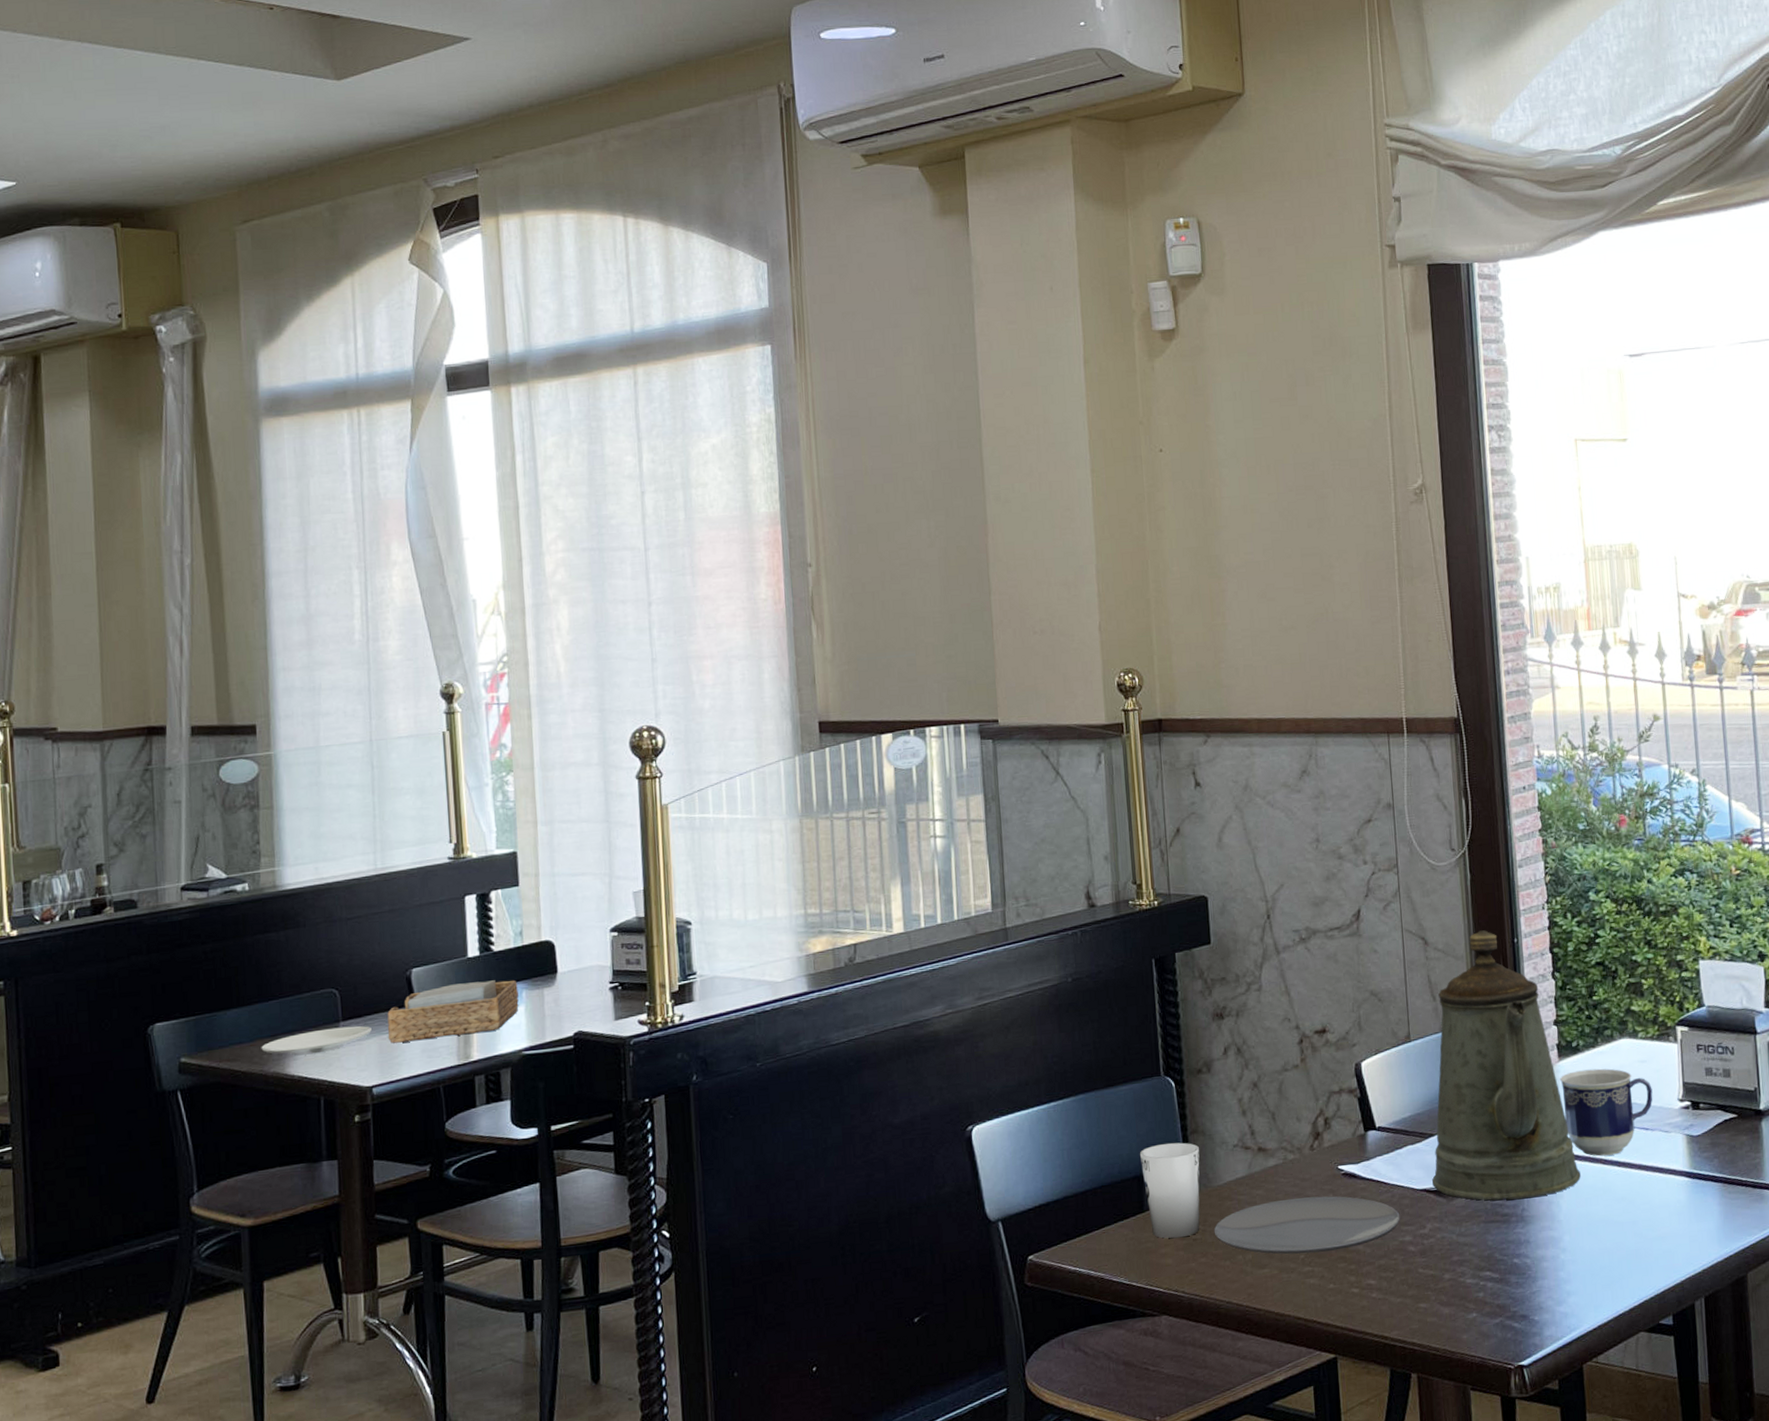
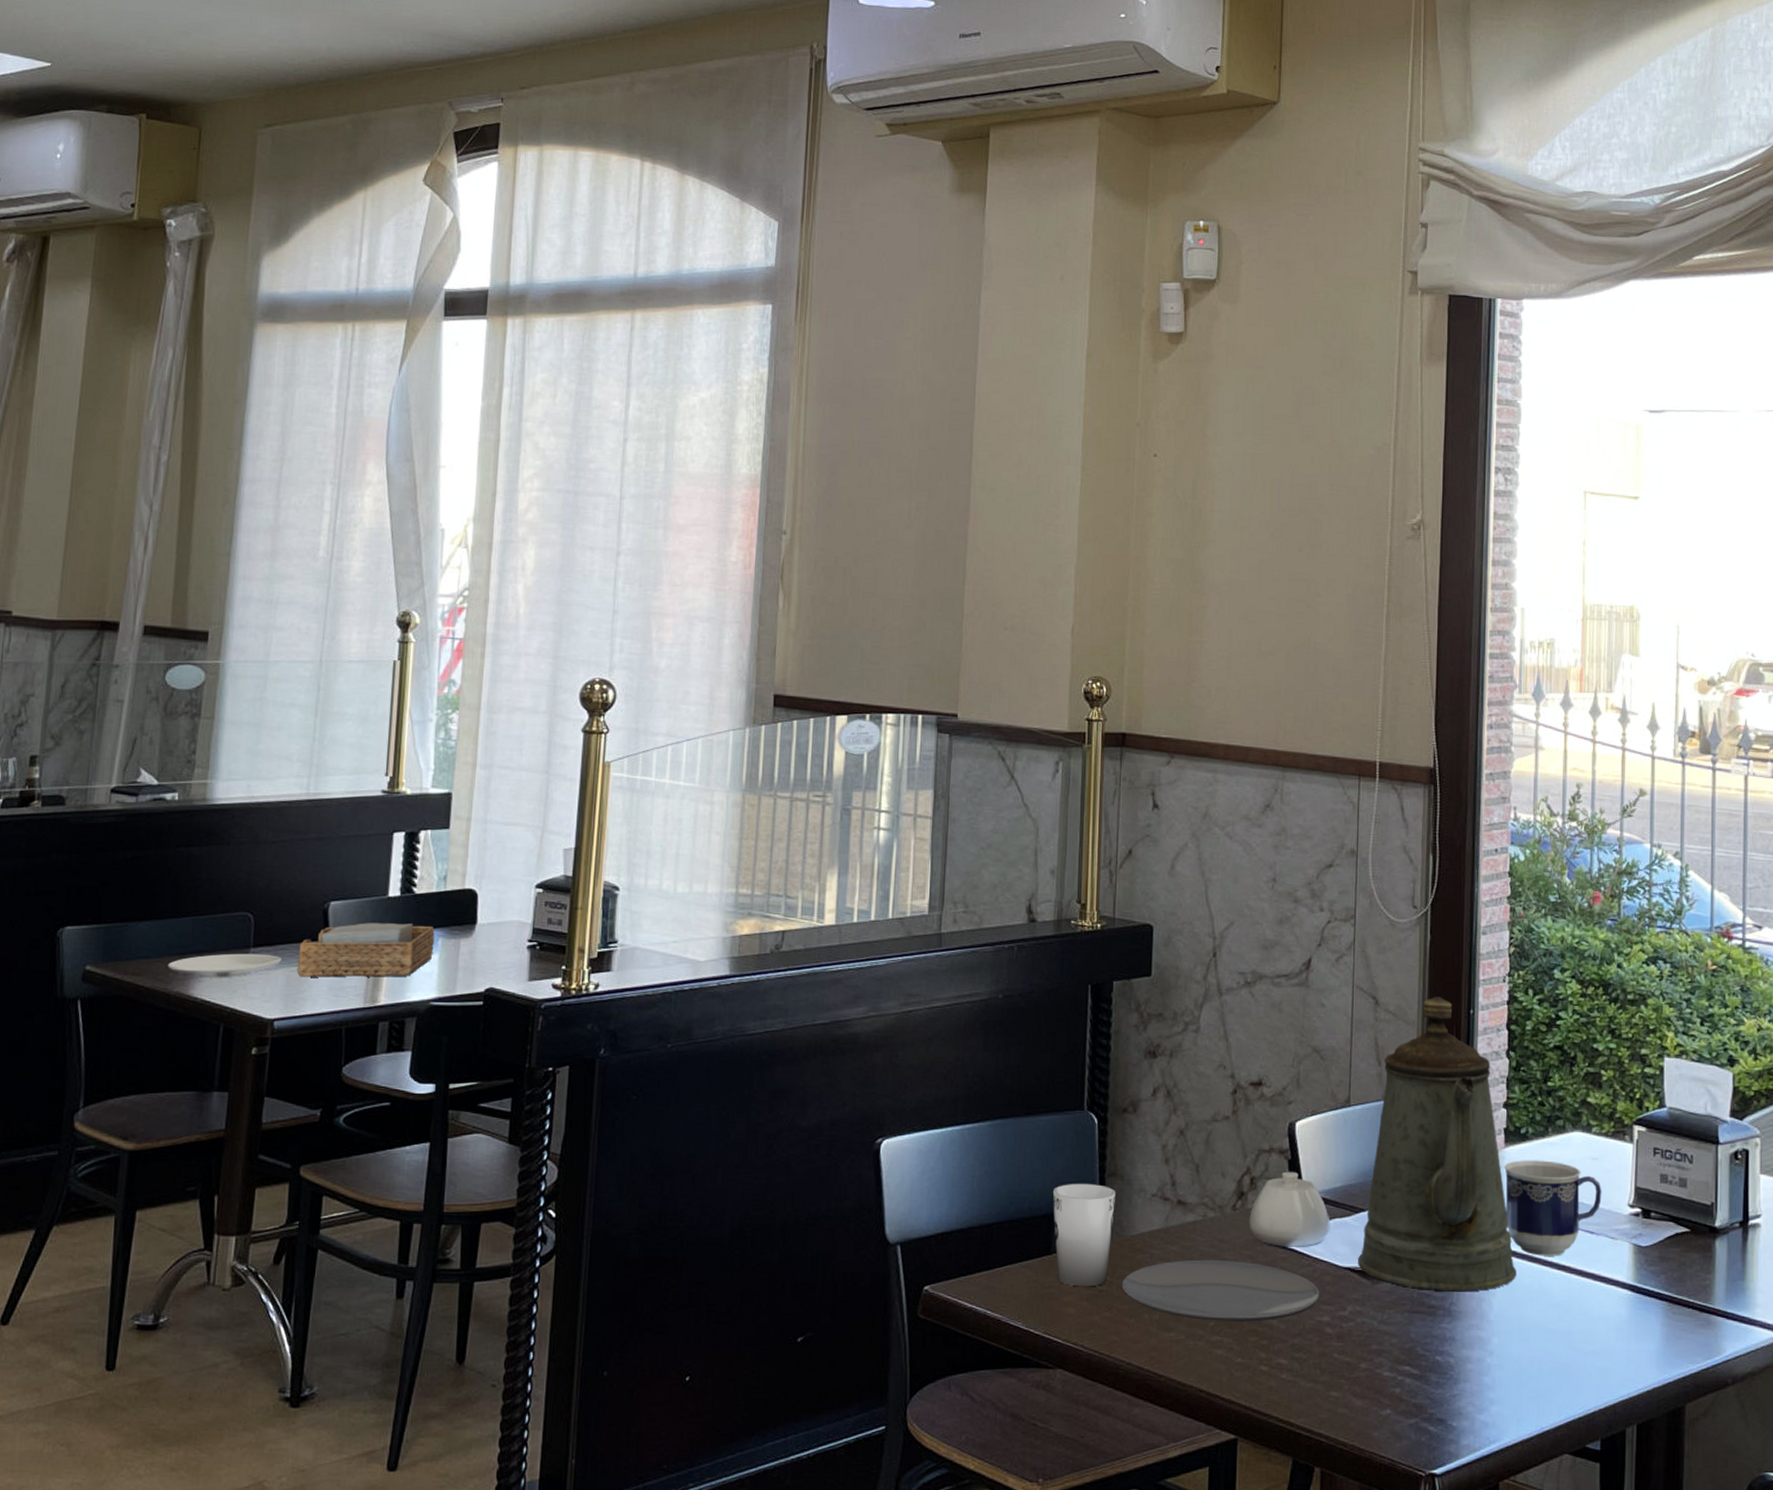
sugar bowl: none [1326,1107,1404,1179] -> present [1248,1171,1330,1248]

